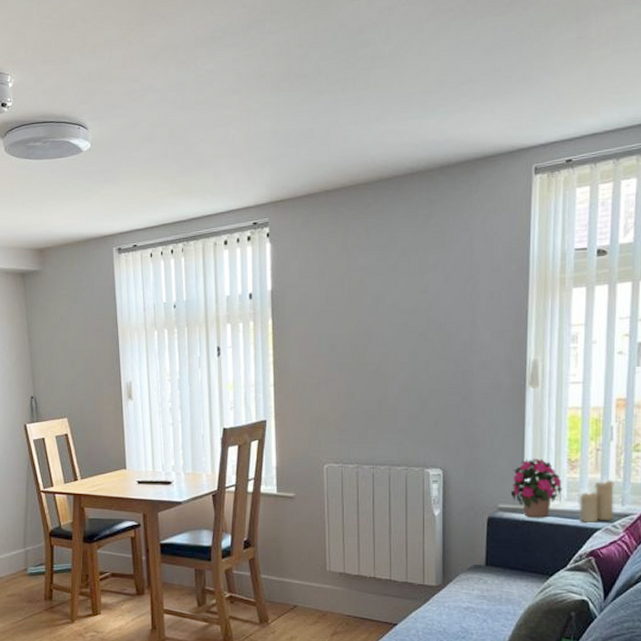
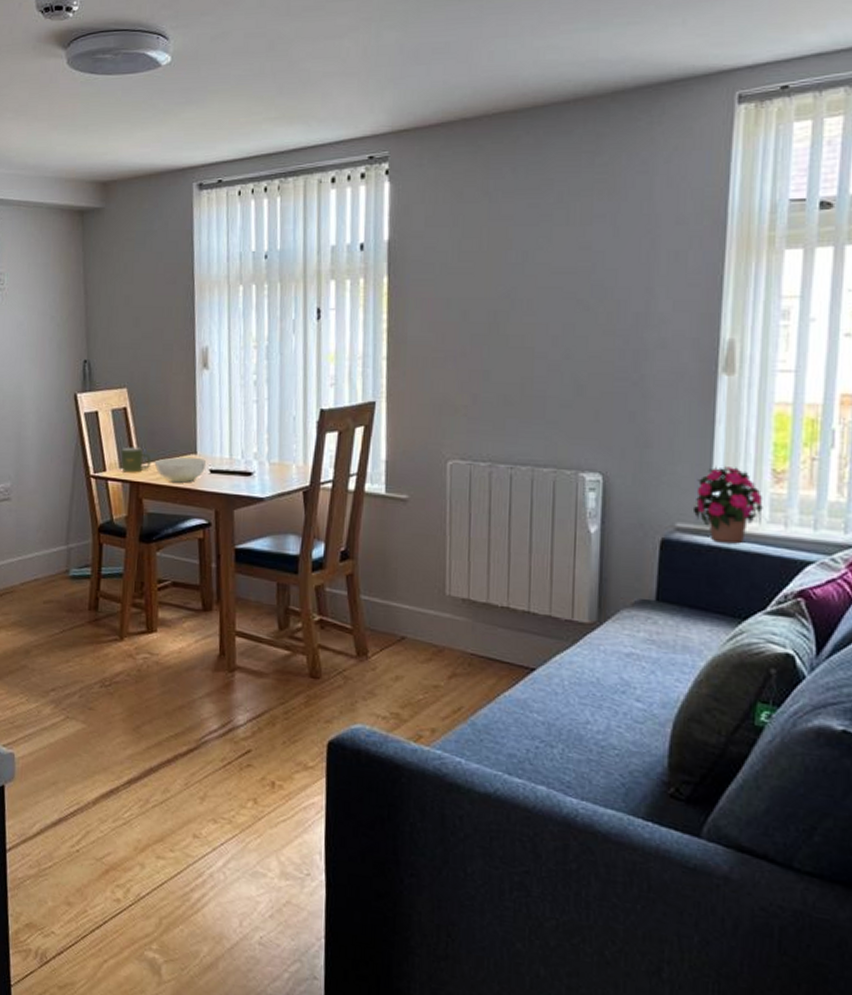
mug: none [65,466,90,488] -> present [120,447,151,474]
bowl: none [92,472,134,493] -> present [154,457,206,483]
candle: present [579,476,614,522] -> none [785,494,835,553]

